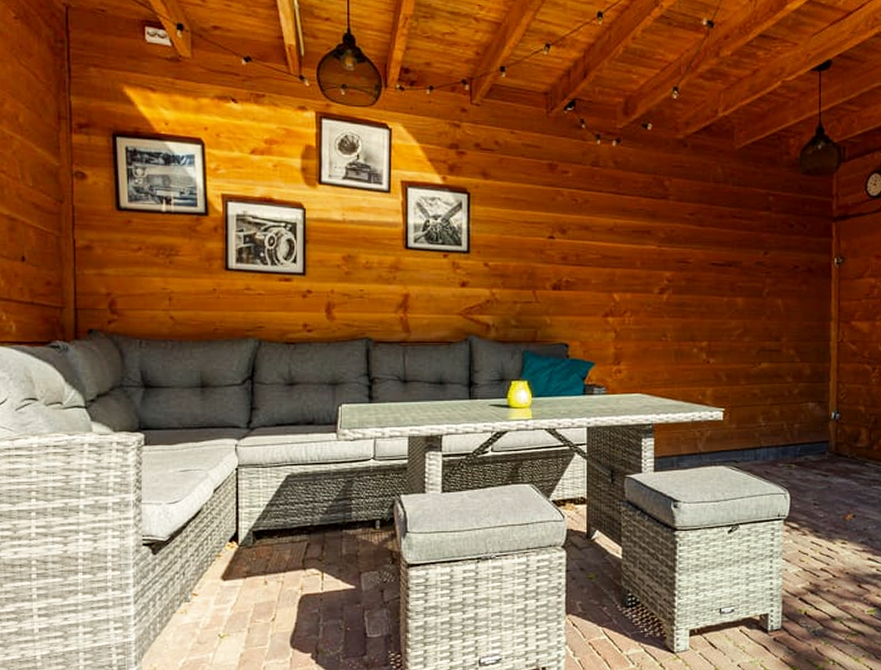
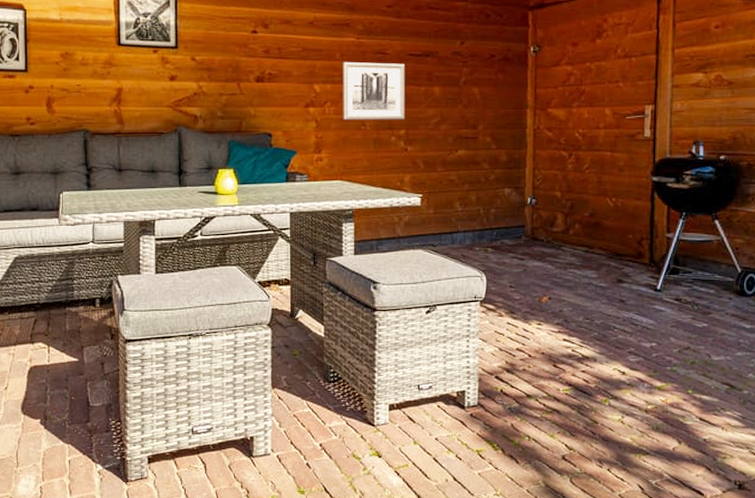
wall art: none [643,270,708,331] -> present [343,61,406,120]

